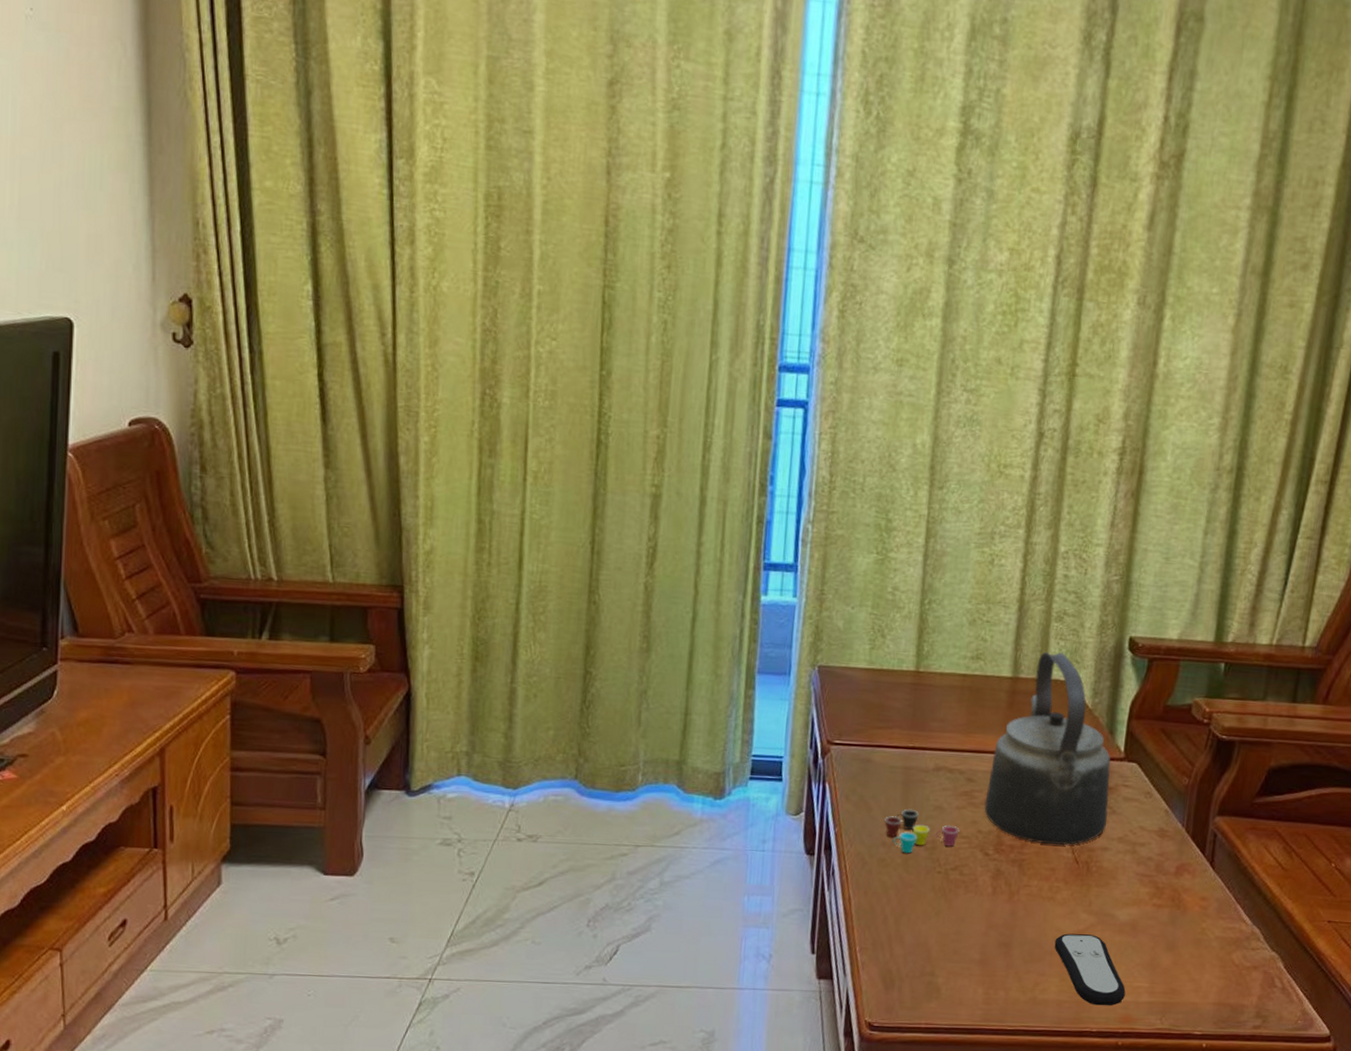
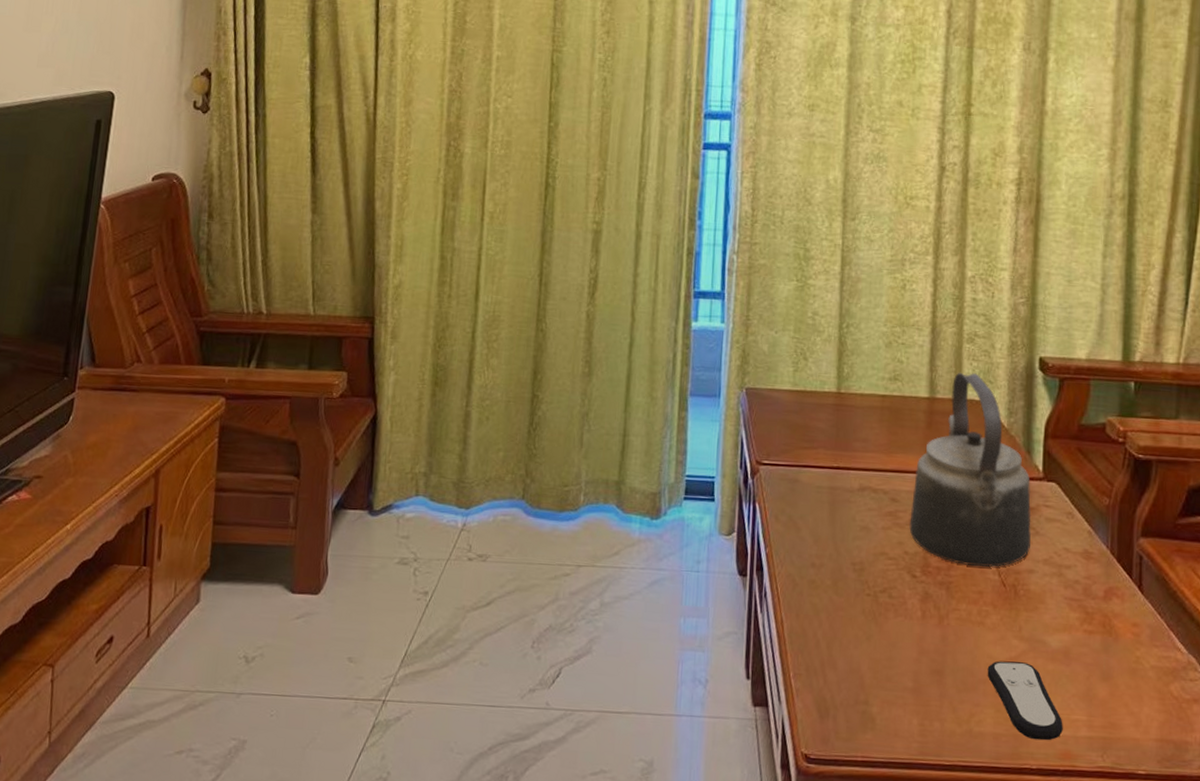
cup: present [884,809,960,854] -> none [813,529,886,575]

